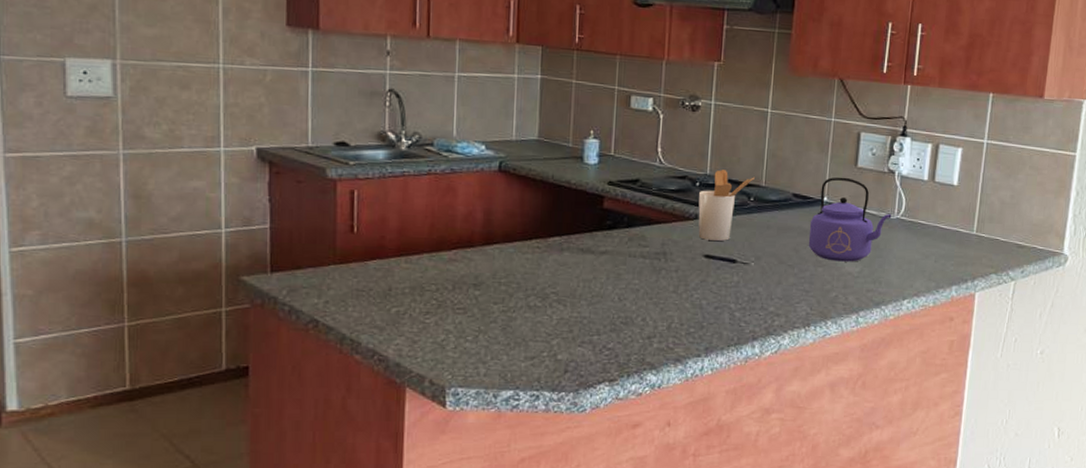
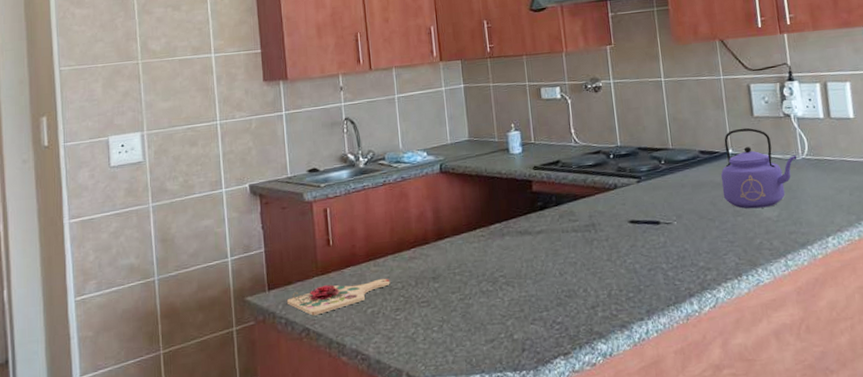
cutting board: none [292,275,423,307] -> present [286,278,390,316]
utensil holder: present [698,170,755,241] -> none [614,139,662,207]

